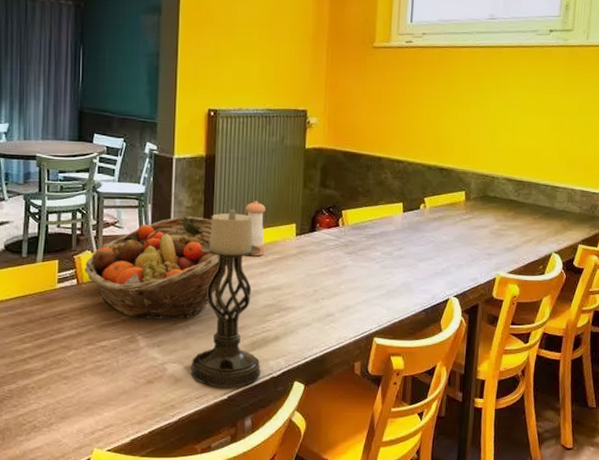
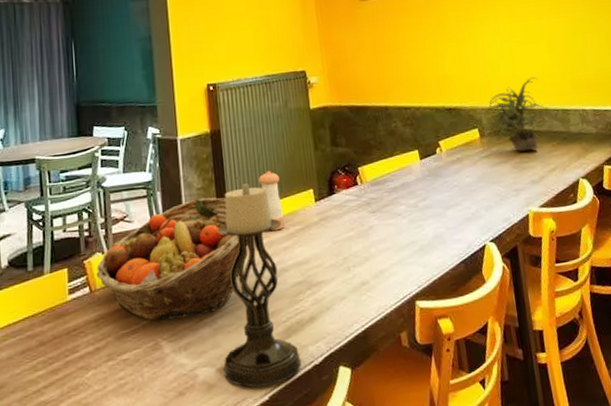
potted plant: none [469,150,543,220] -> present [483,77,554,152]

